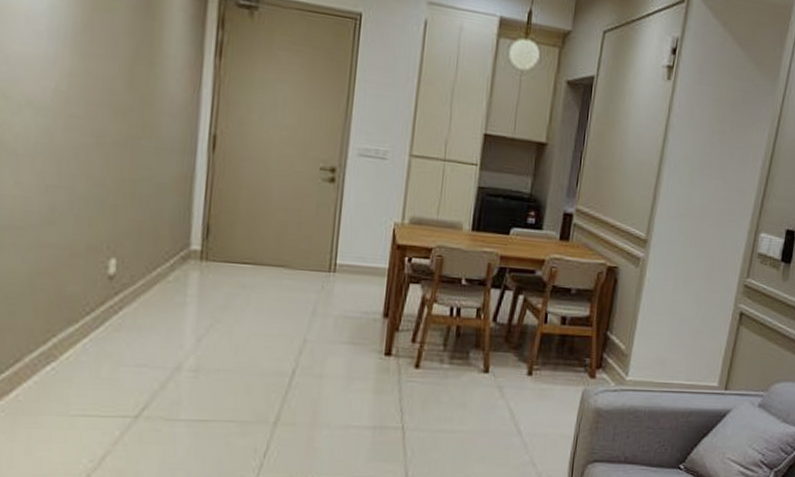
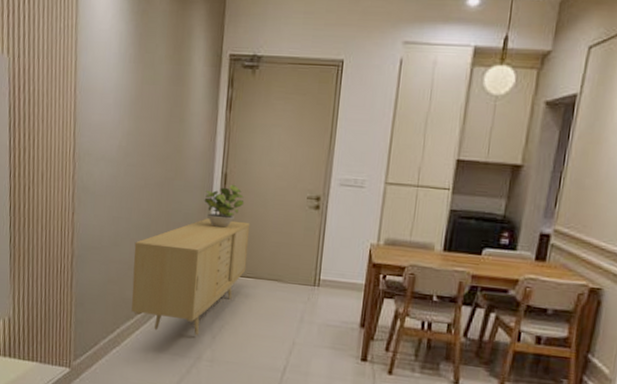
sideboard: none [76,189,248,341] -> present [131,218,250,337]
potted plant: none [184,148,240,202] -> present [204,184,245,228]

